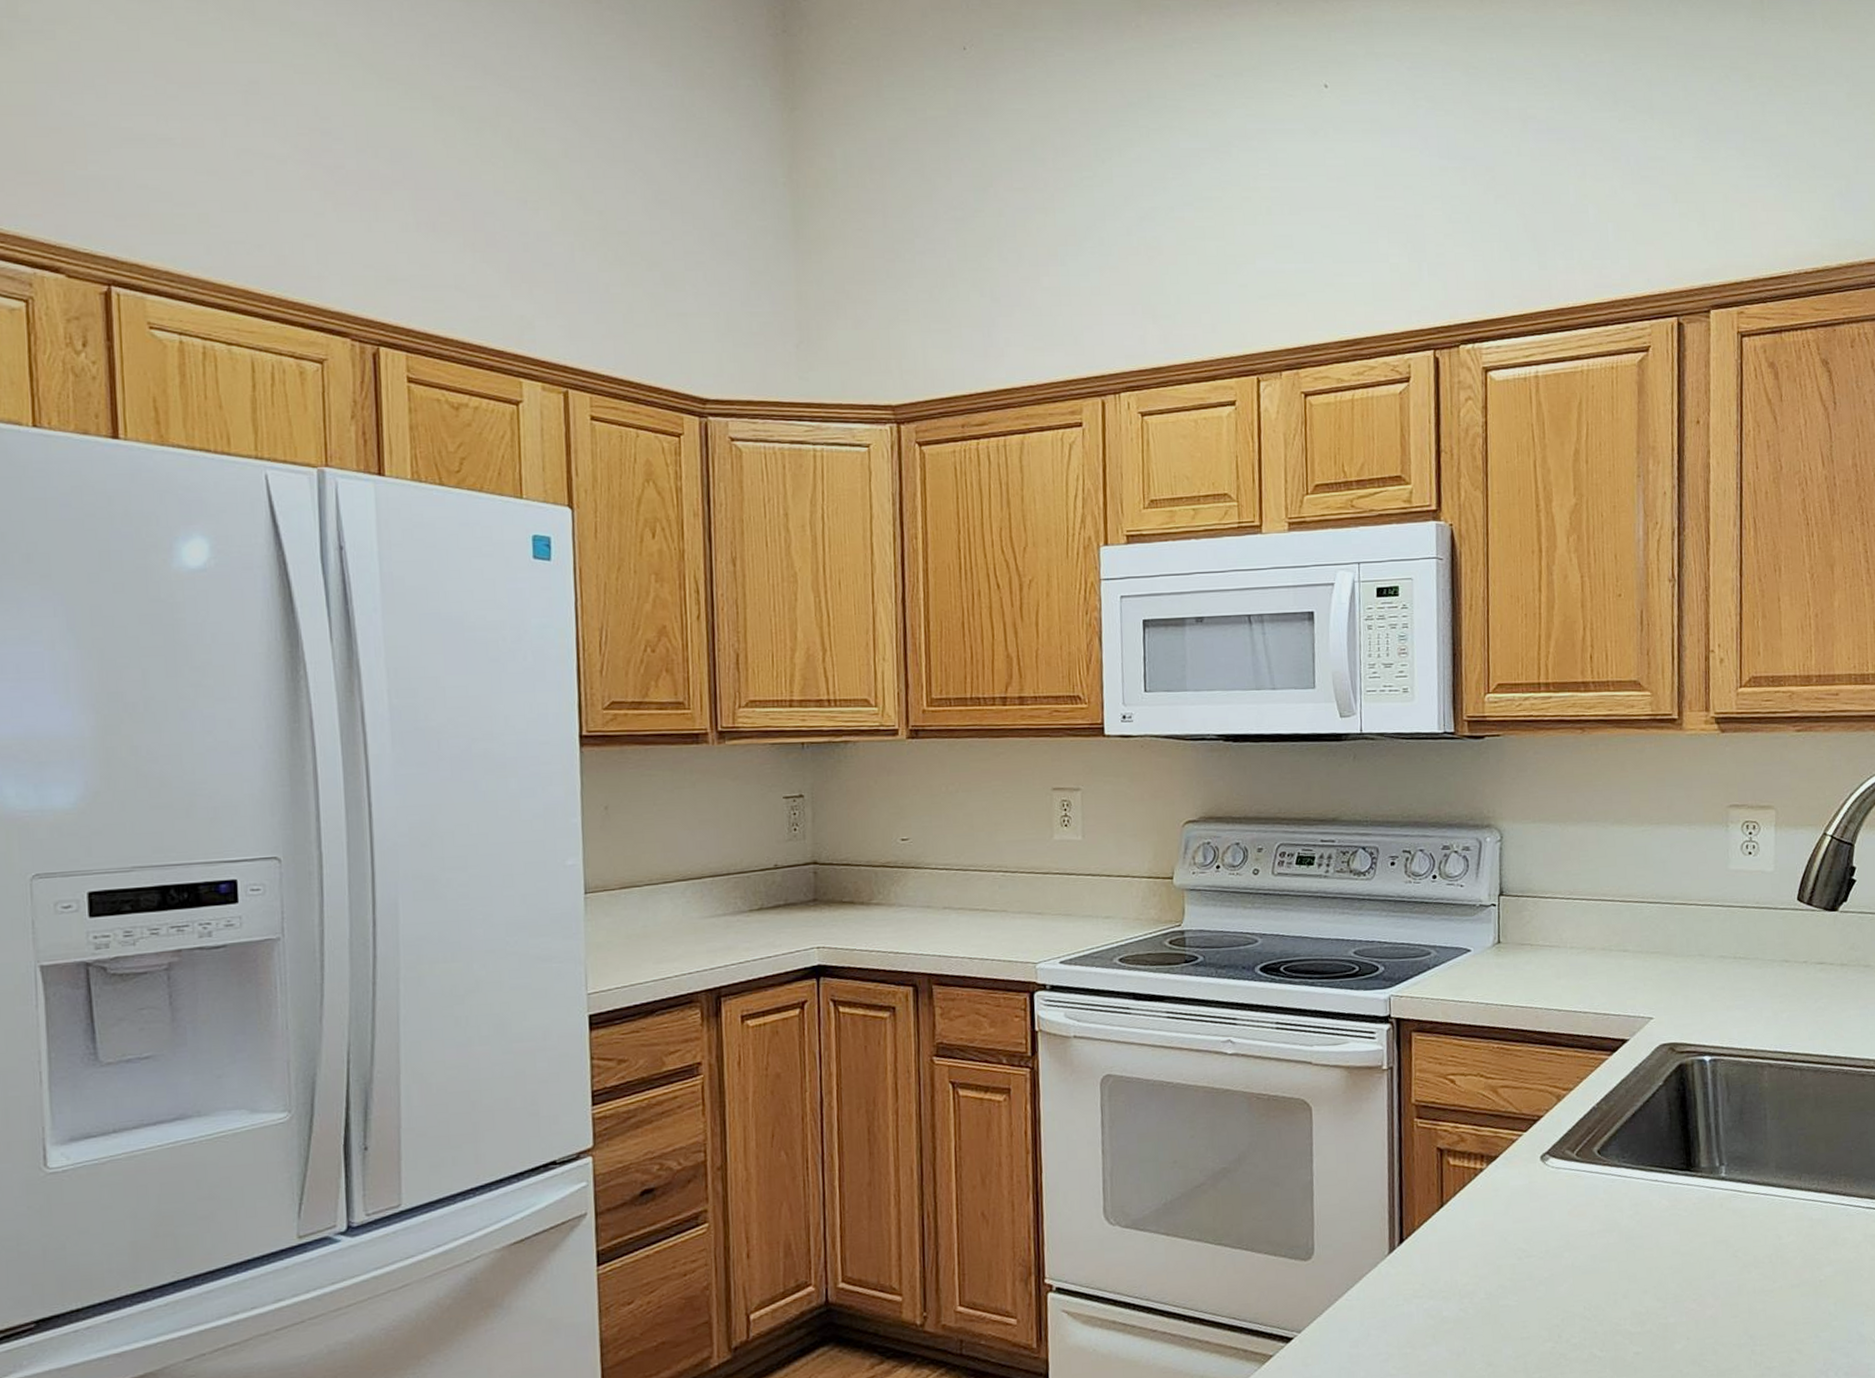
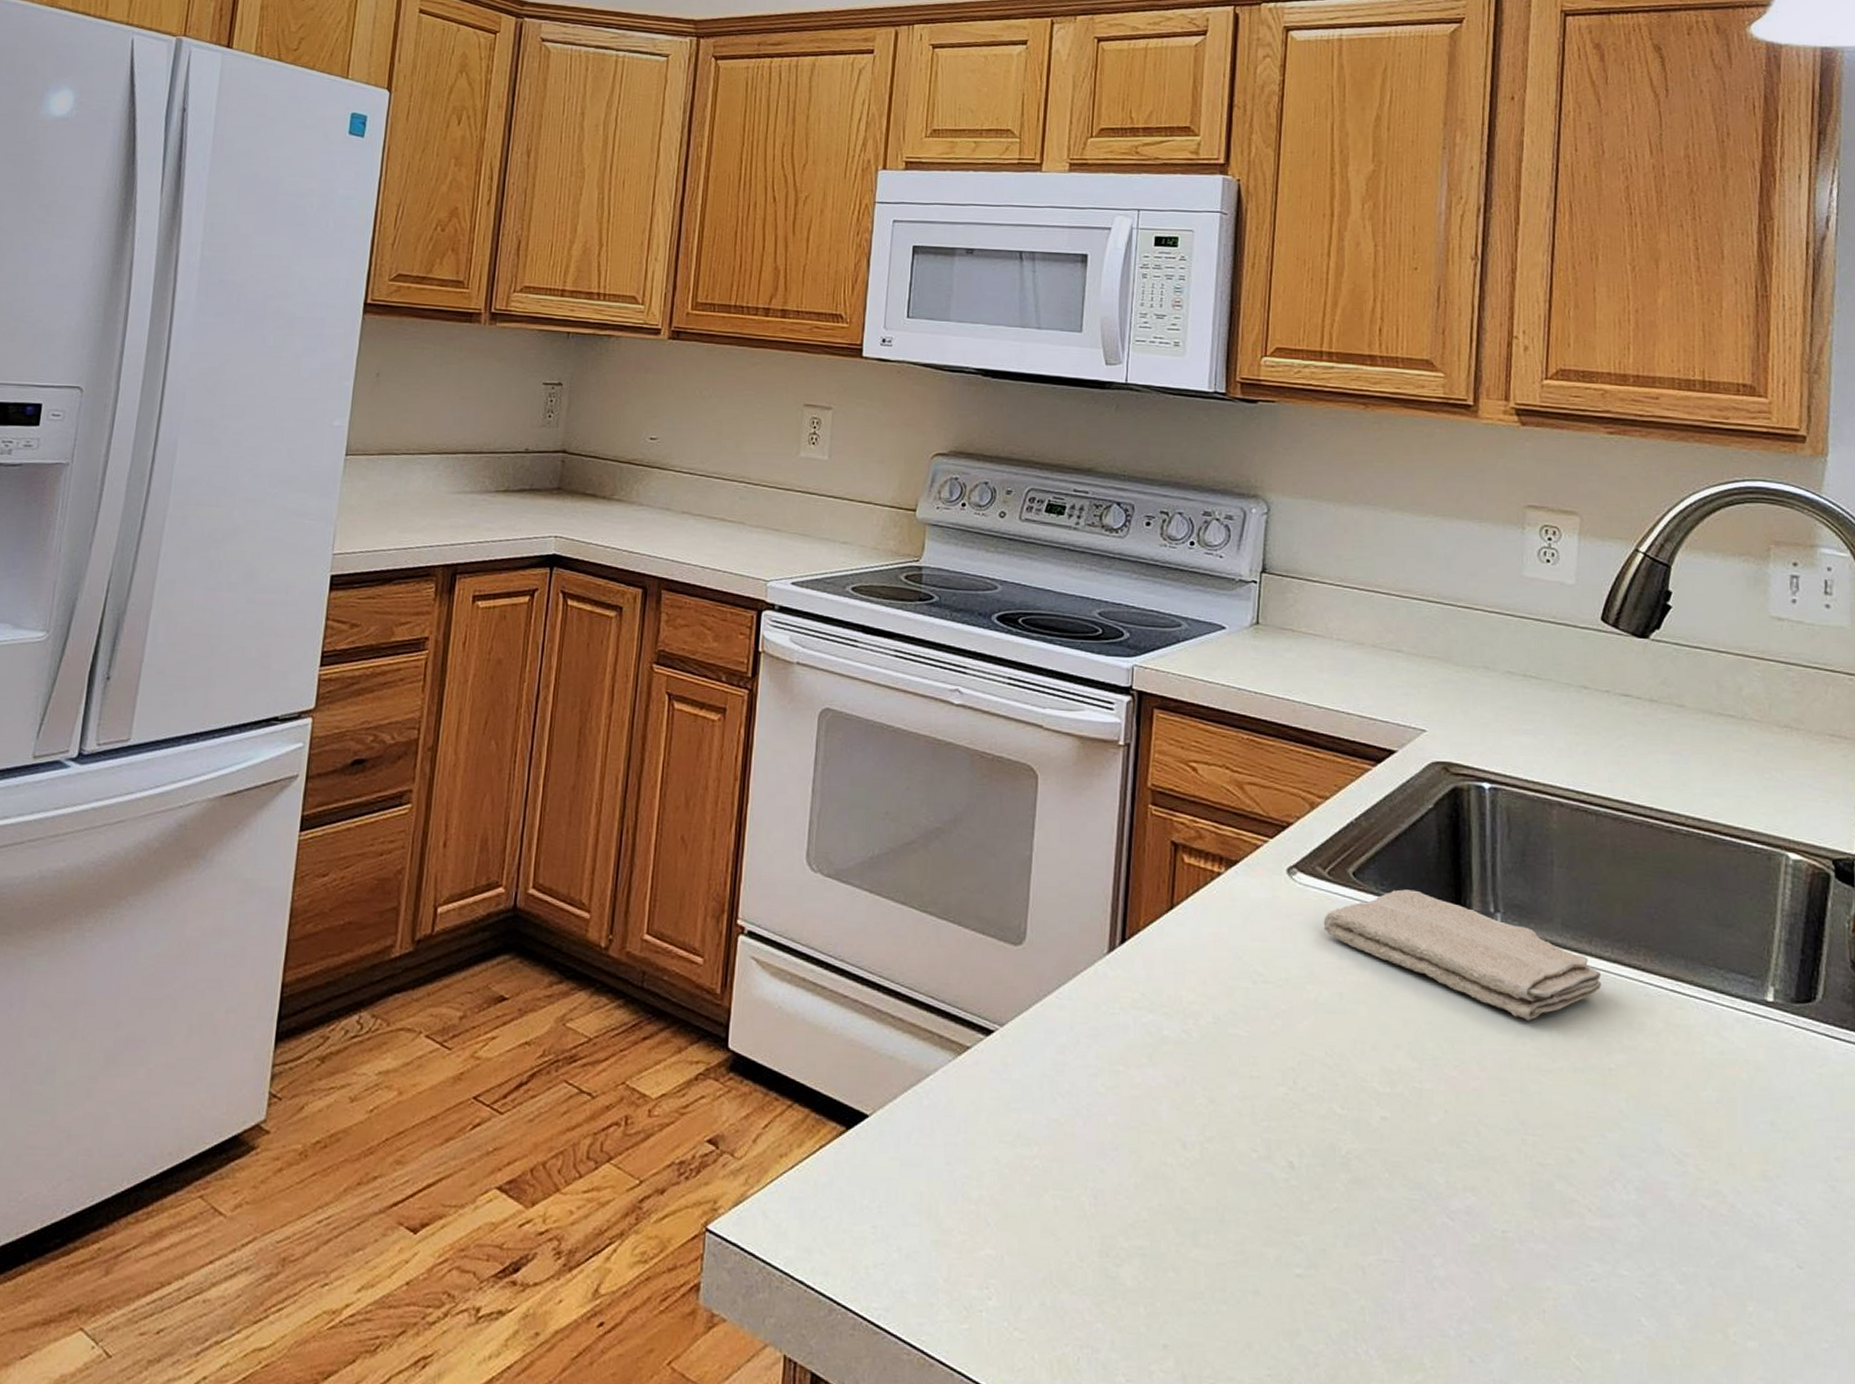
washcloth: none [1575,1157,1811,1252] -> present [1323,889,1602,1021]

